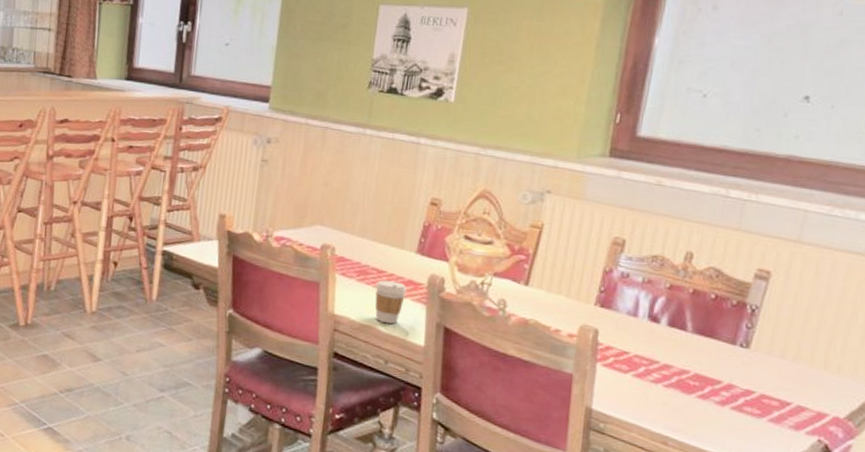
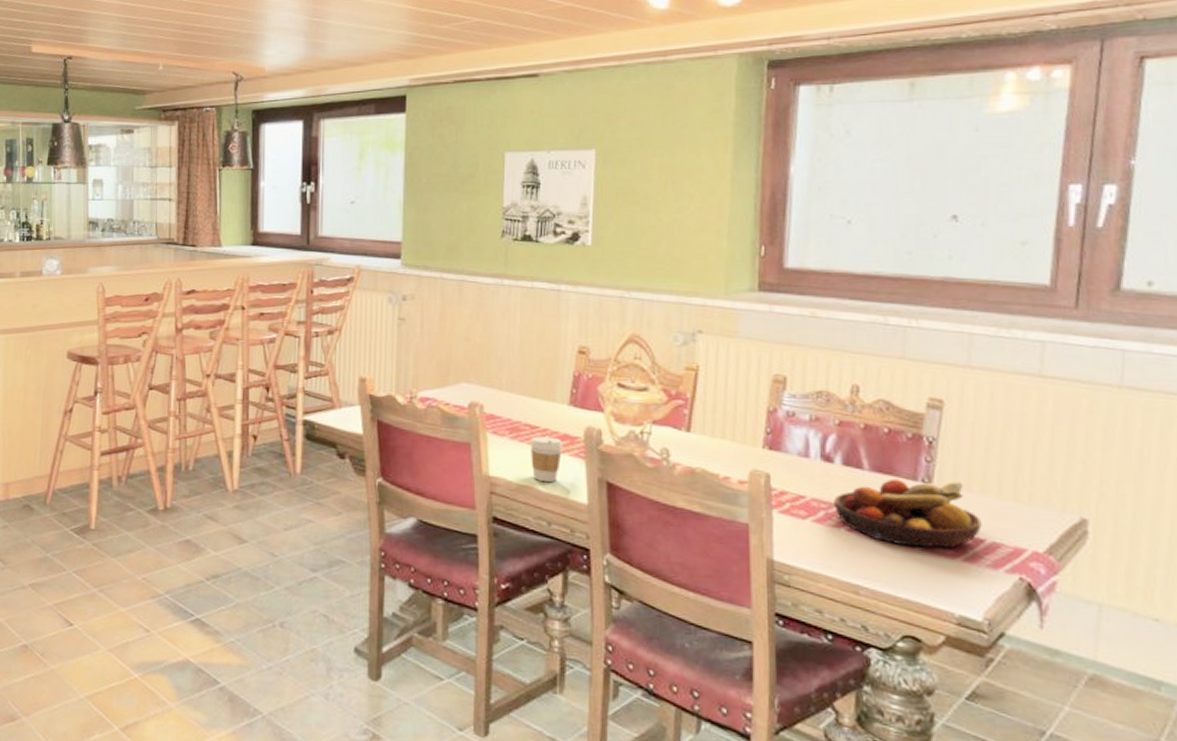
fruit bowl: none [654,341,791,409] -> present [834,478,982,548]

